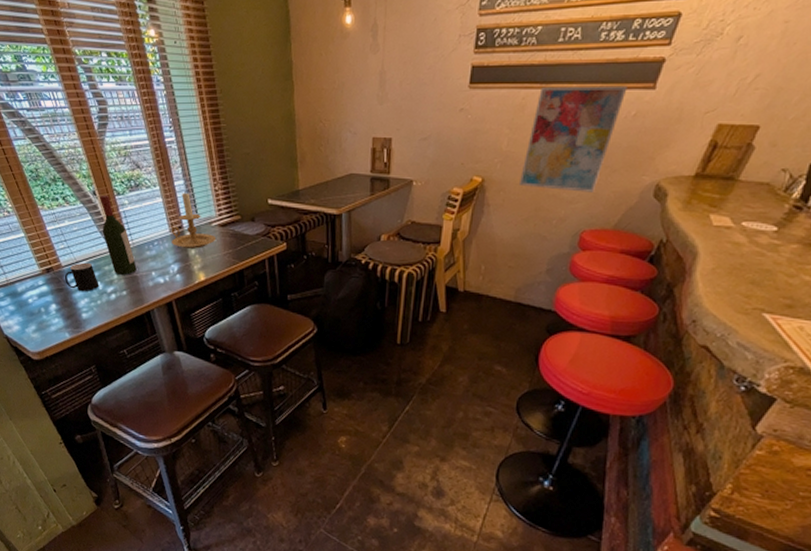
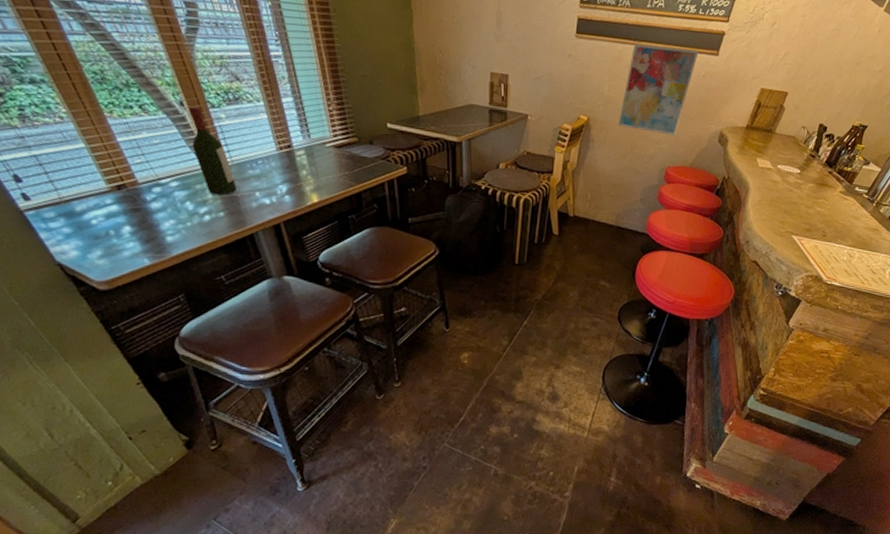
cup: present [64,262,99,292] -> none [141,179,189,213]
candle holder: present [170,191,217,249] -> none [277,109,331,169]

